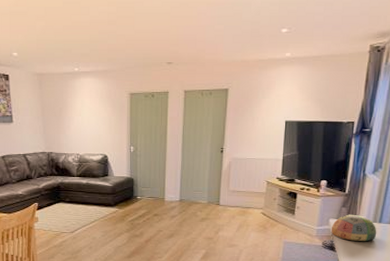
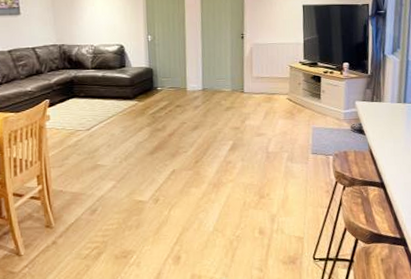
bowl: present [331,214,377,241] -> none [358,95,403,123]

